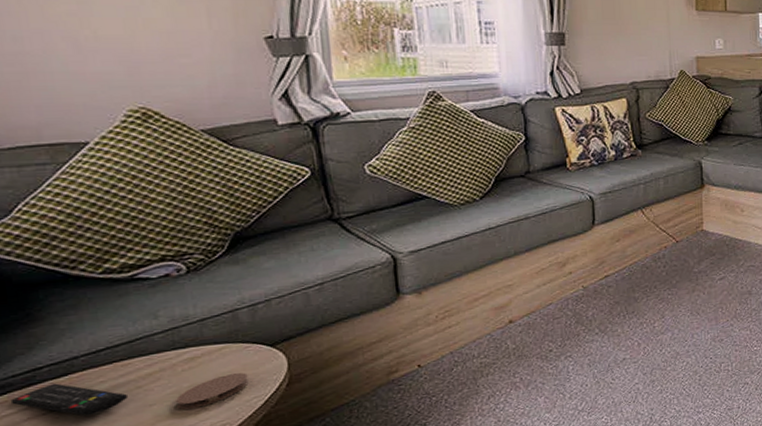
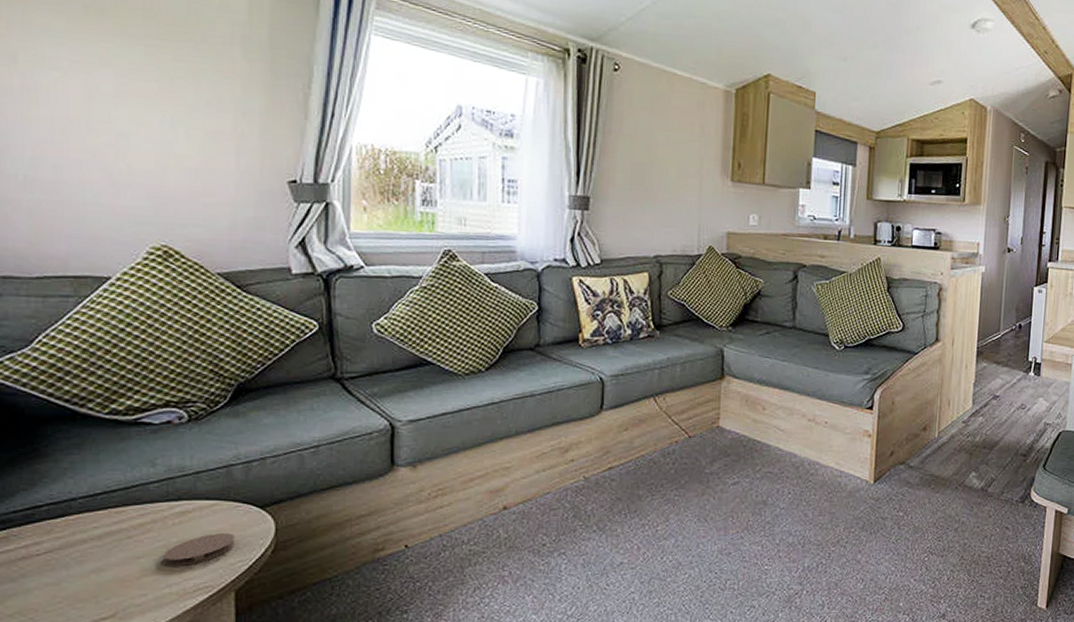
remote control: present [10,383,127,416] -> none [8,524,118,562]

